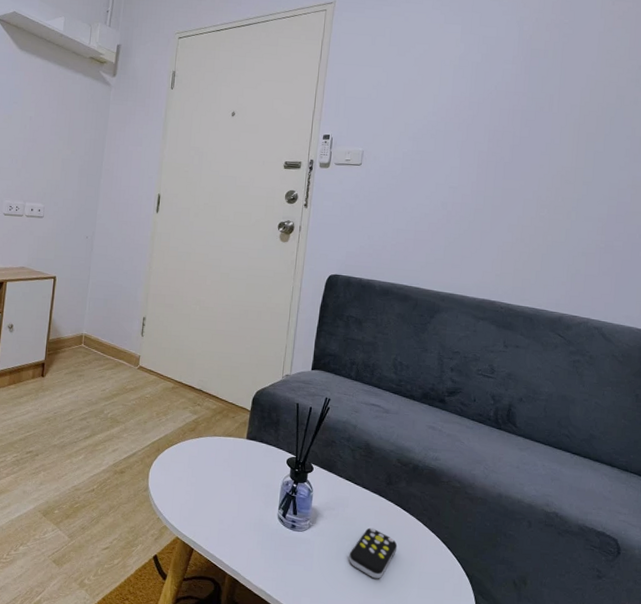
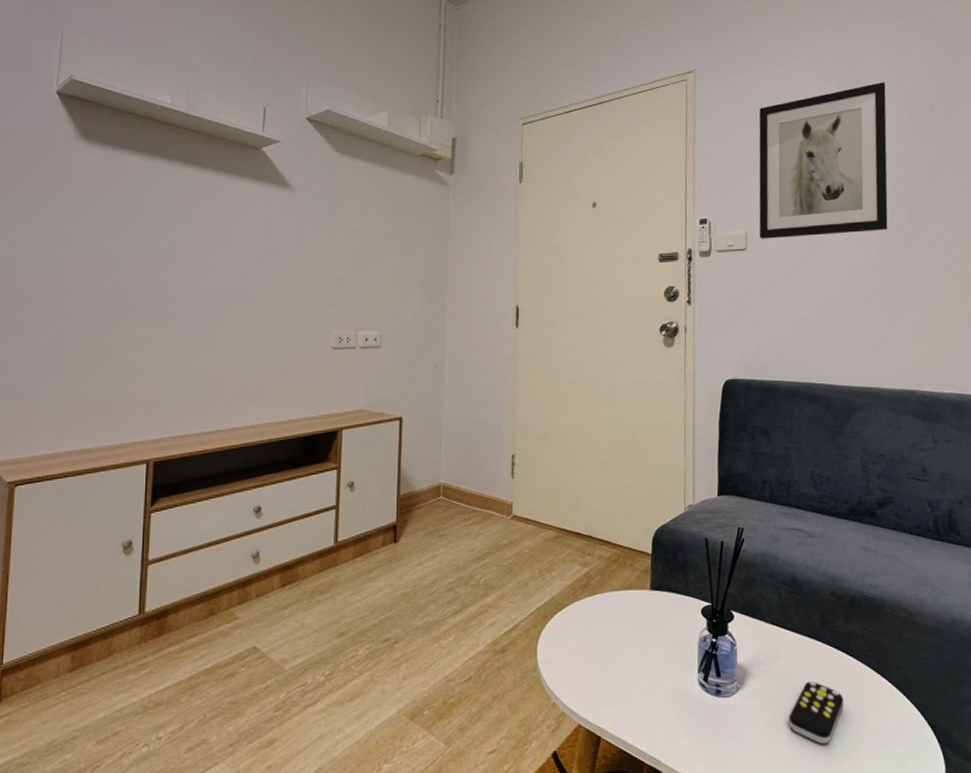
wall art: none [374,26,506,160] -> present [759,82,888,239]

